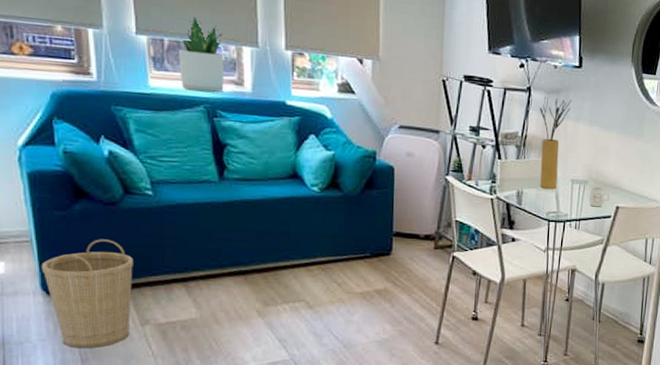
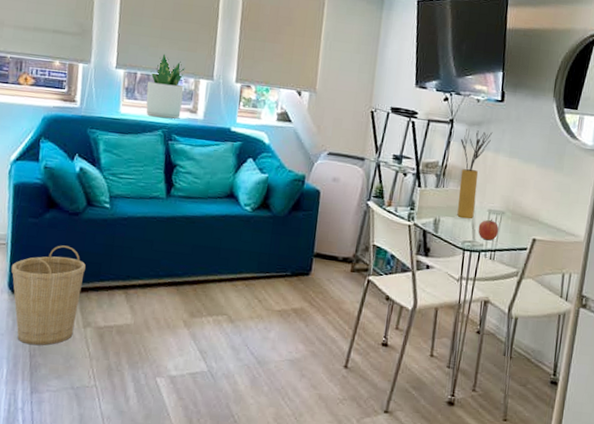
fruit: none [562,188,583,210] -> present [478,218,499,241]
mug: present [589,187,610,207] -> none [505,218,527,239]

